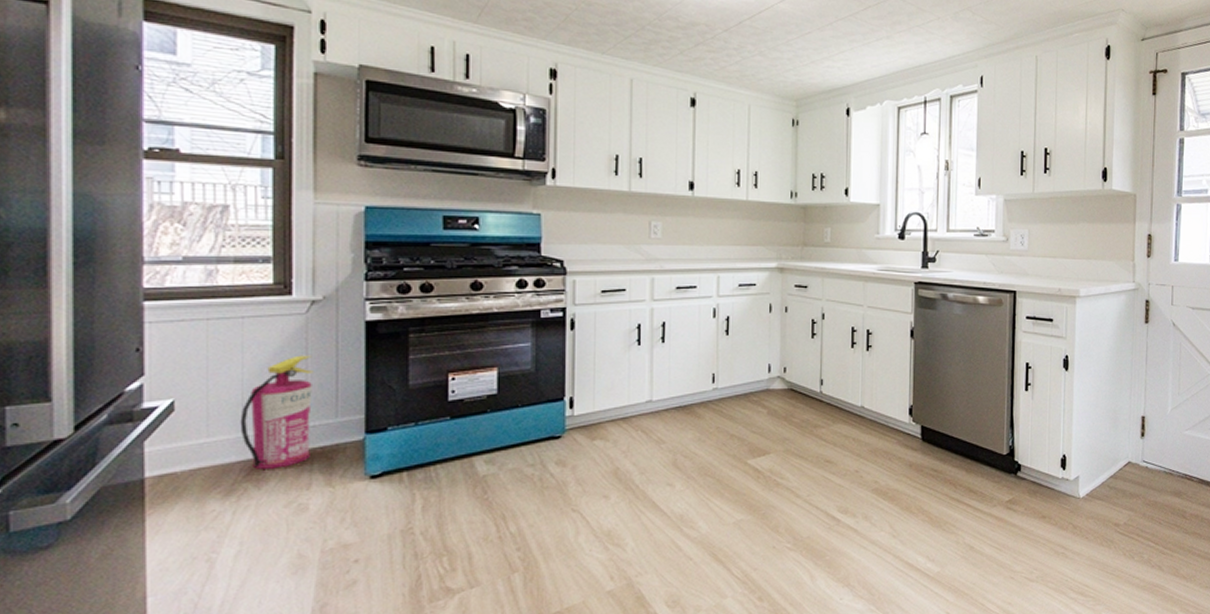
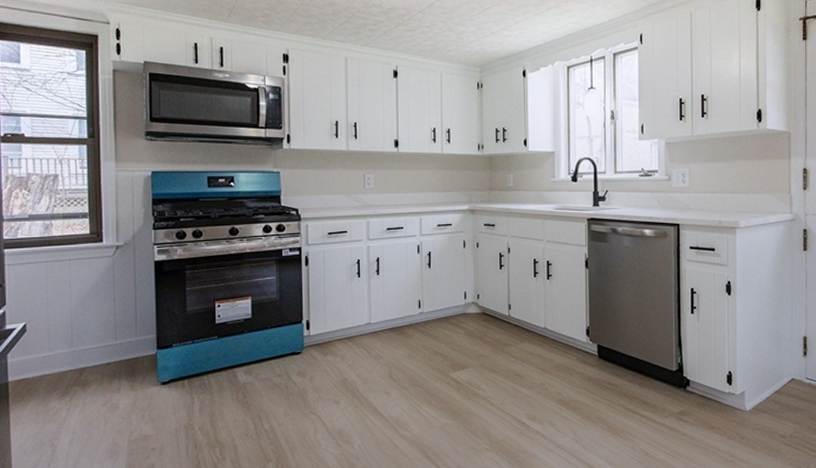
fire extinguisher: present [240,355,314,469] -> none [70,288,120,376]

